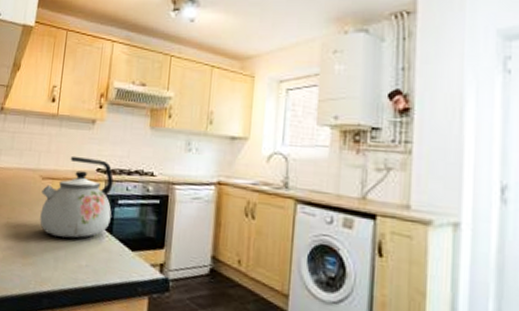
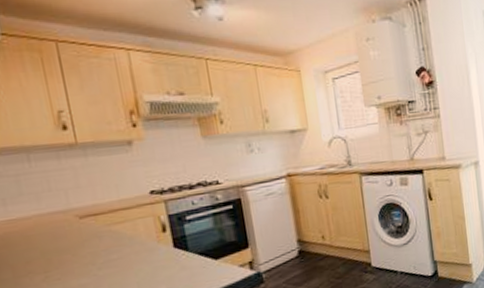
kettle: present [40,155,114,238] -> none [83,181,183,273]

